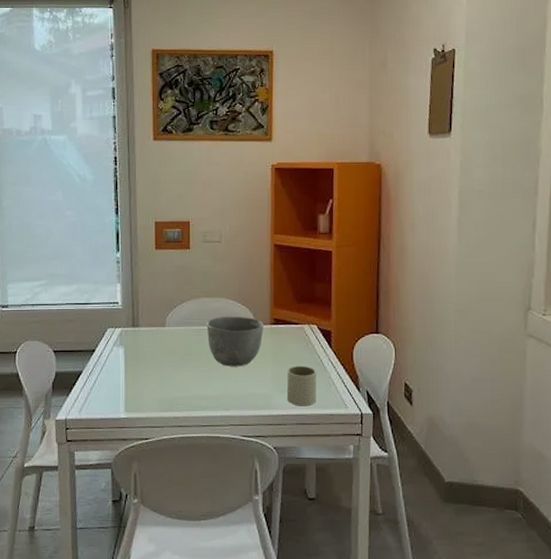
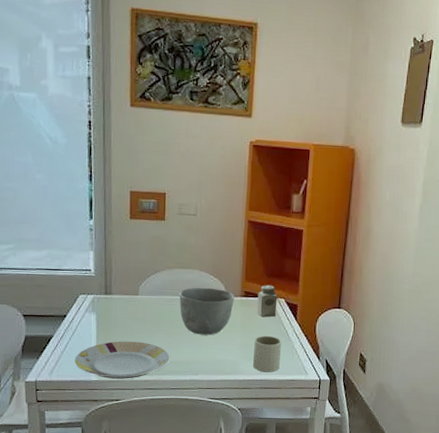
plate: none [103,375,199,416] -> present [74,341,170,379]
salt shaker: none [288,310,309,346] -> present [257,284,278,318]

